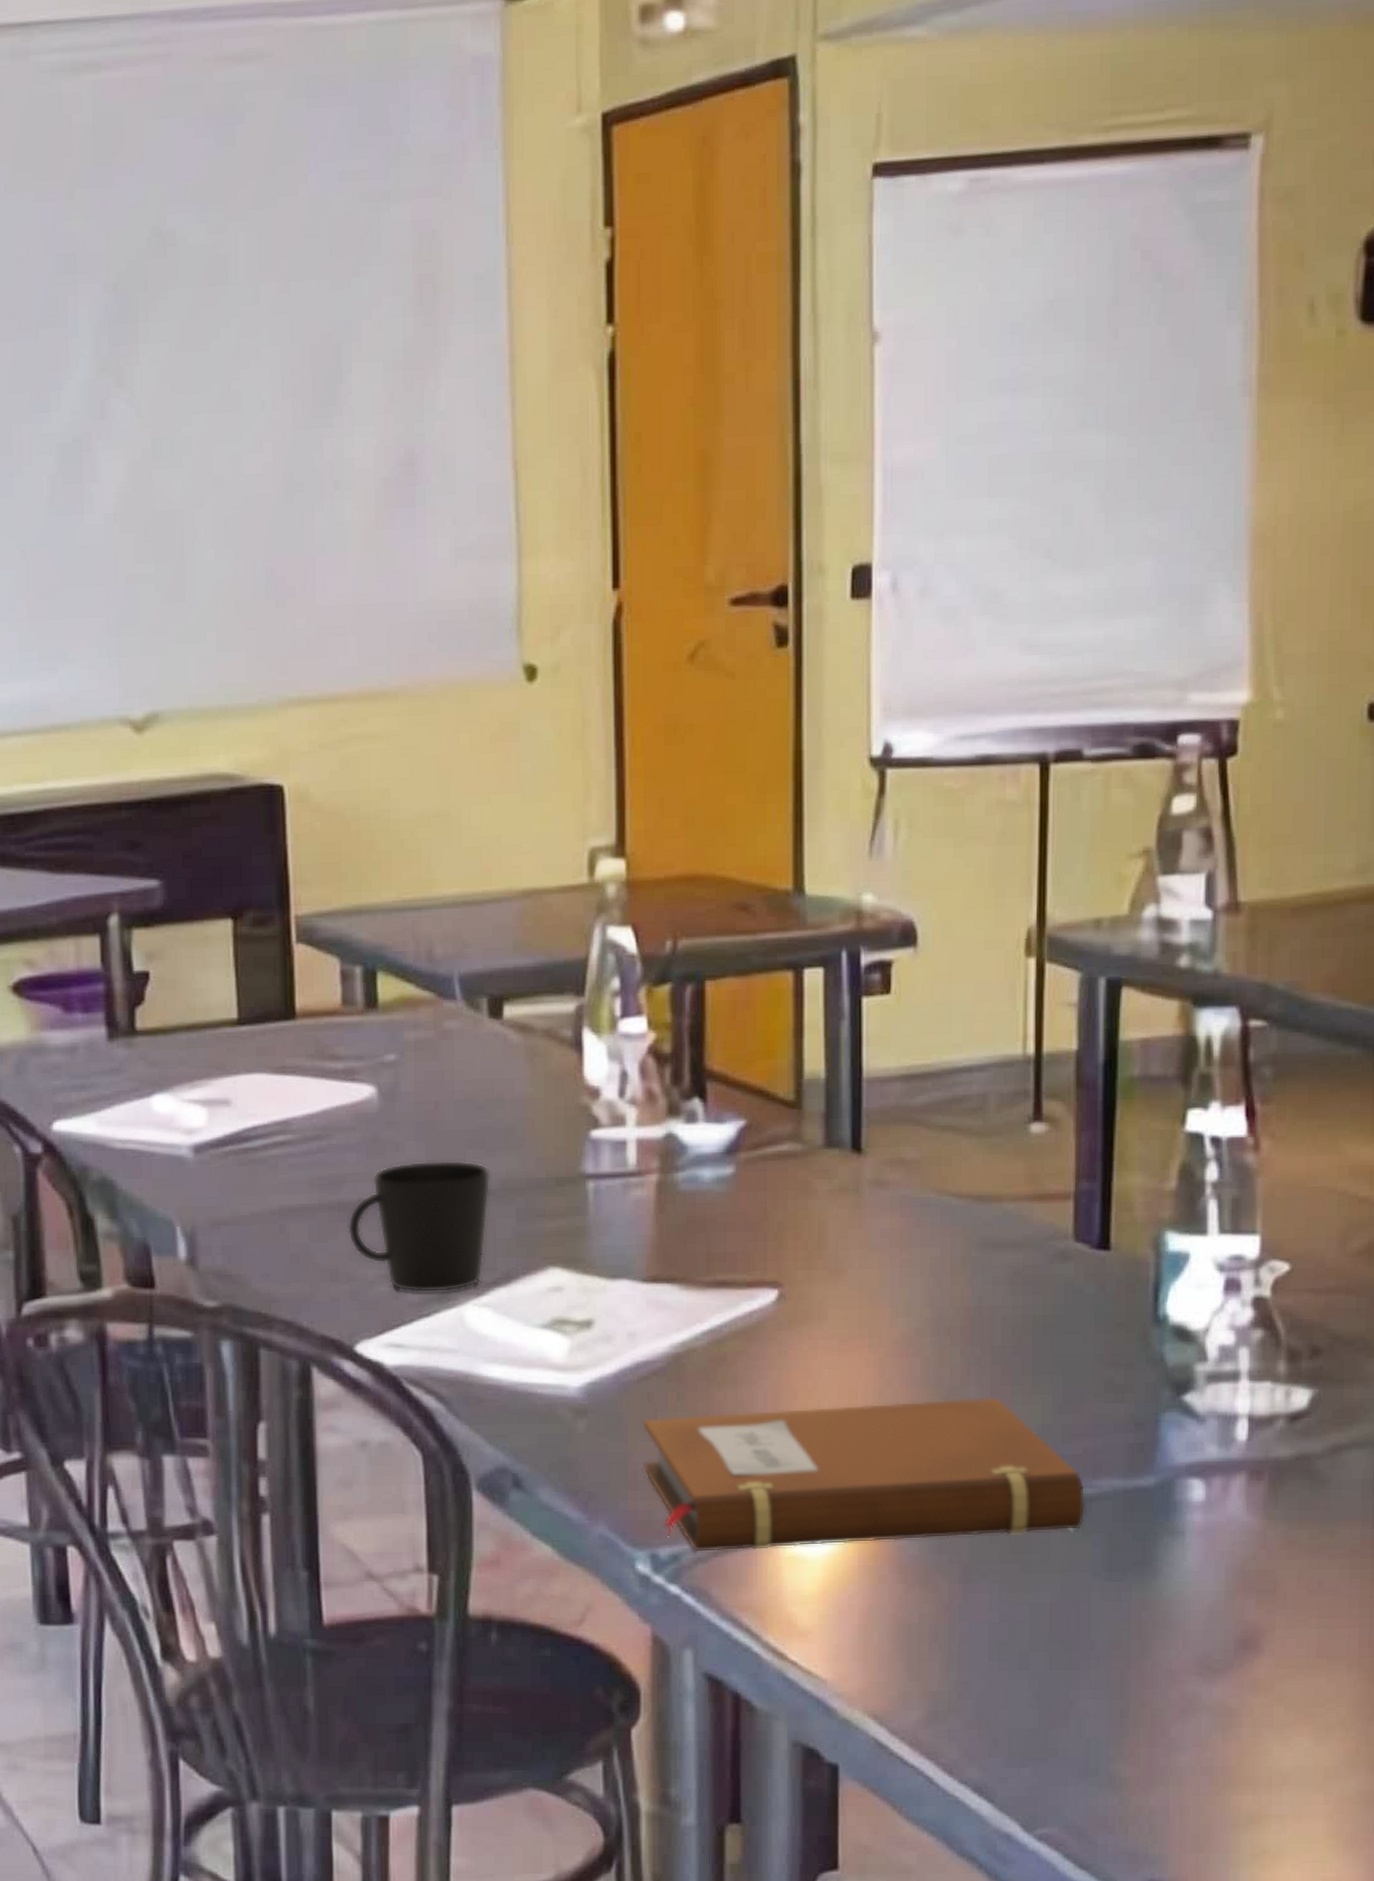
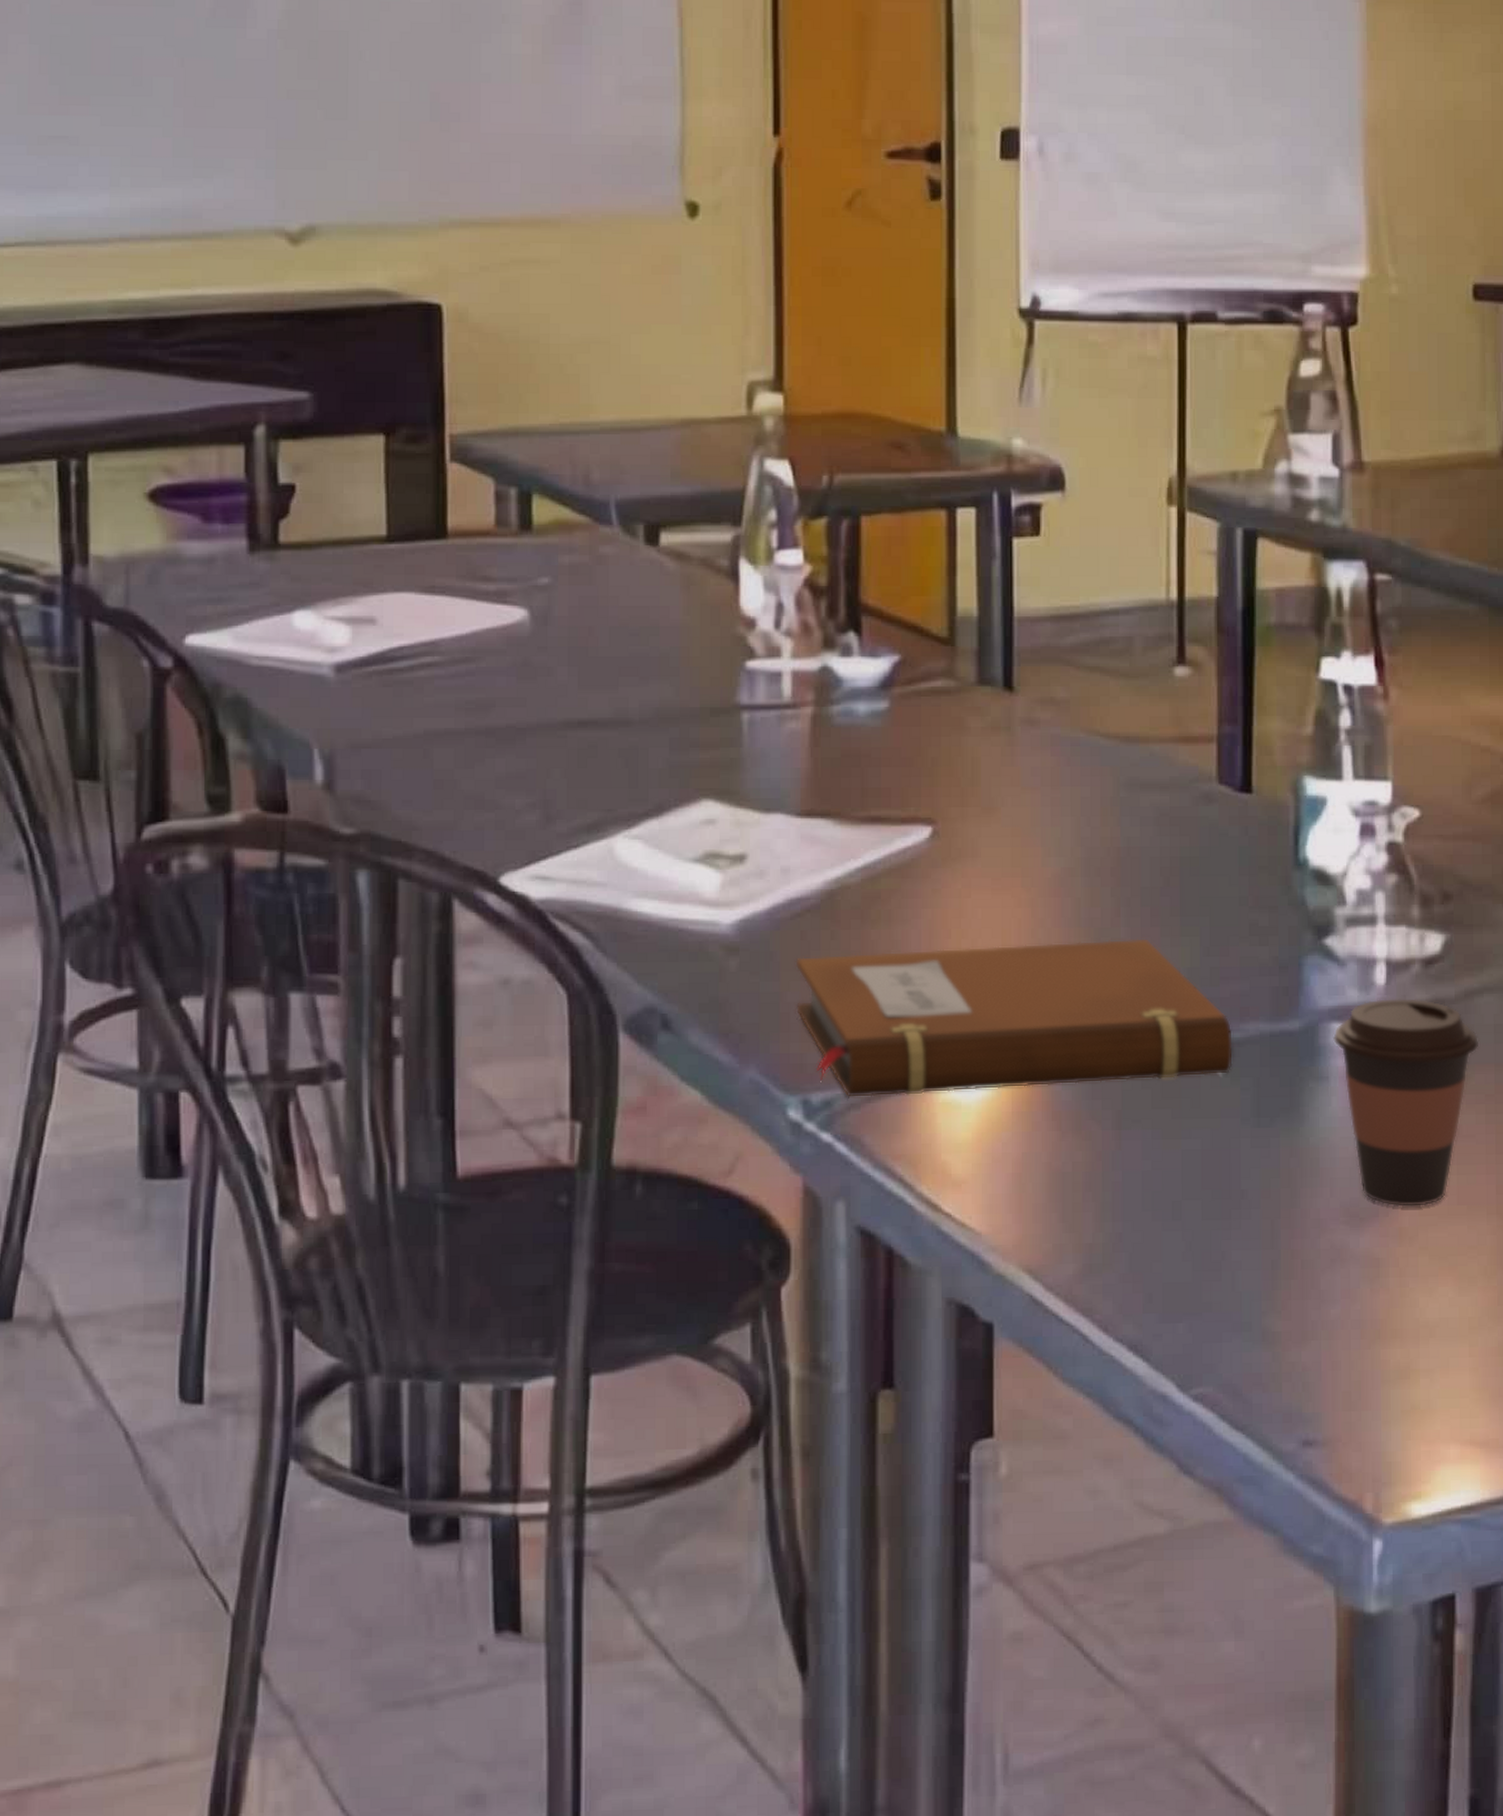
cup: present [348,1160,491,1293] -> none [495,687,644,823]
coffee cup: none [1190,1454,1346,1659] -> present [1333,998,1479,1207]

